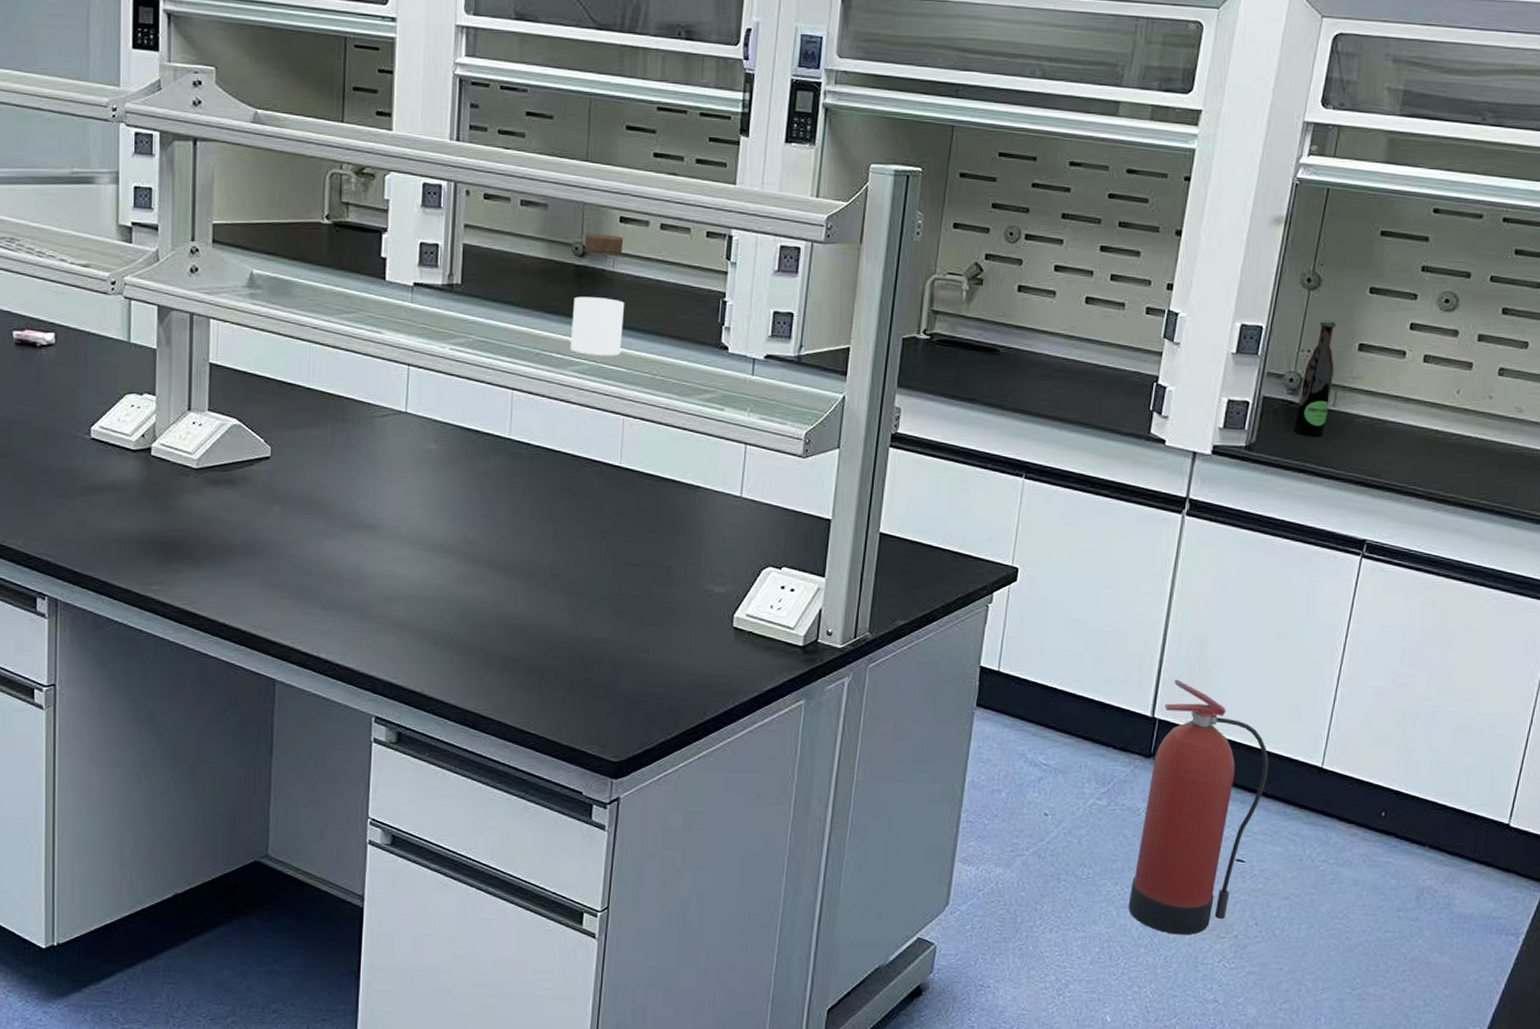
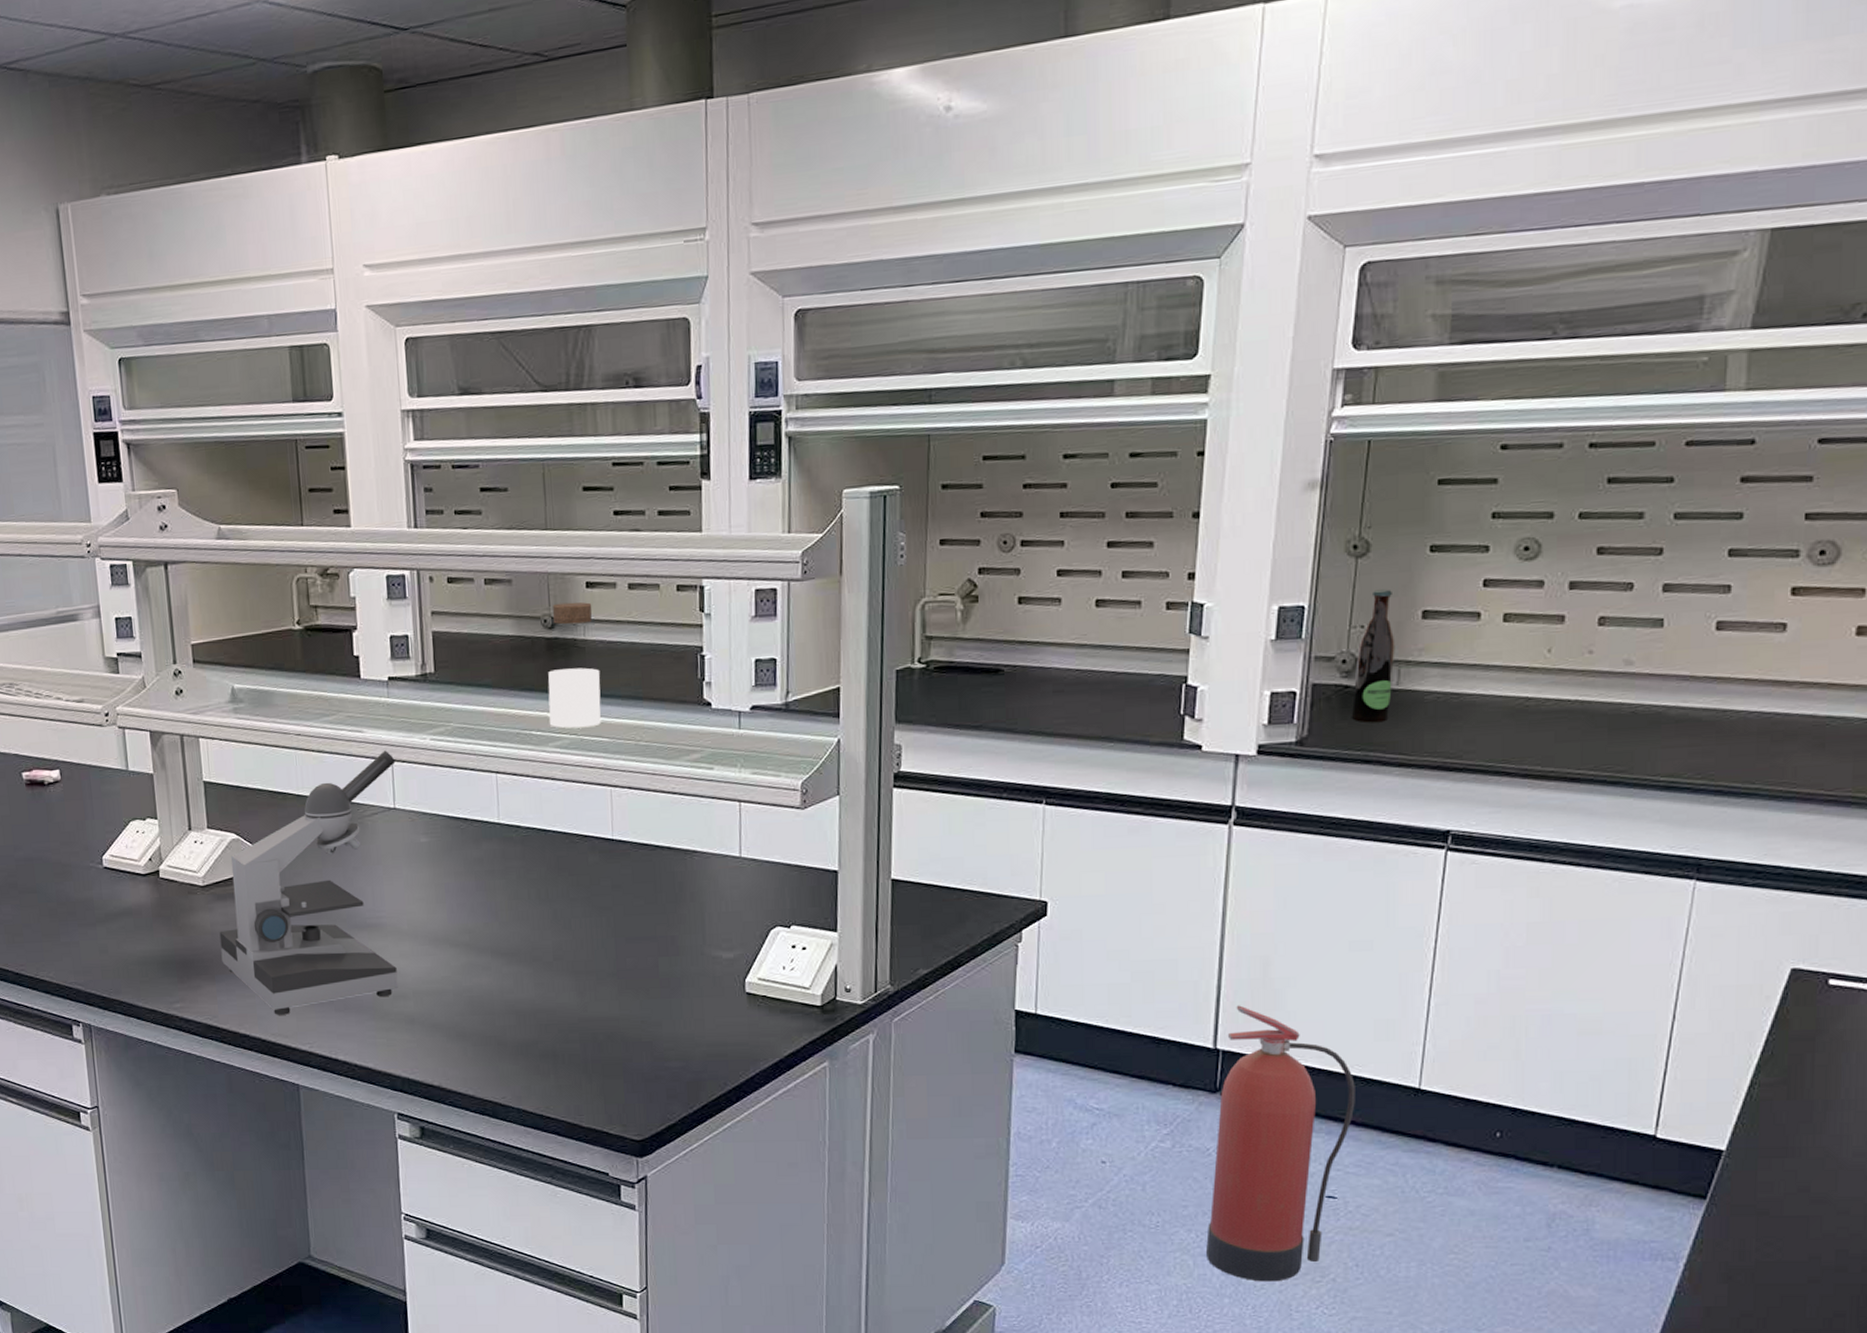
microscope: none [208,354,412,608] -> present [219,750,398,1015]

